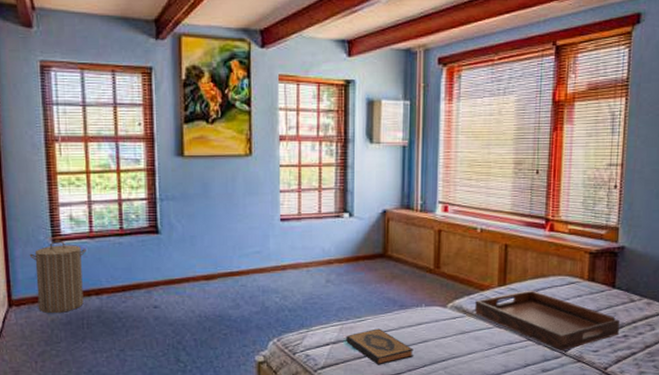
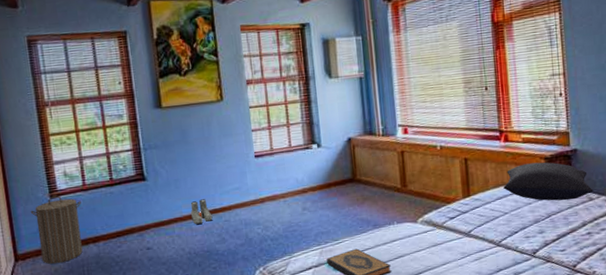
boots: none [204,260,228,286] -> present [190,199,213,224]
serving tray: present [475,290,621,351] -> none [443,198,583,253]
pillow: none [542,256,636,300] -> present [503,162,593,201]

